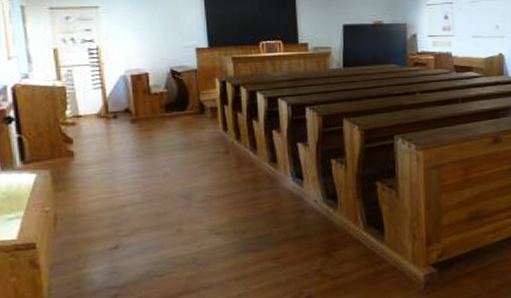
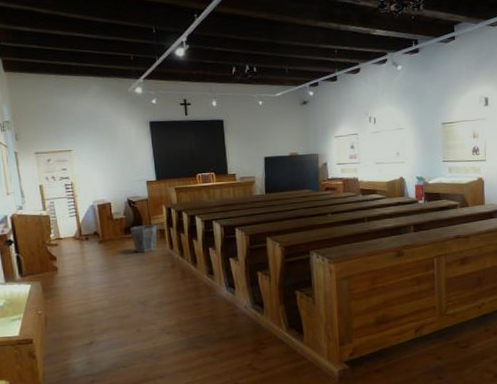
waste bin: none [173,101,208,135] -> present [130,225,158,253]

